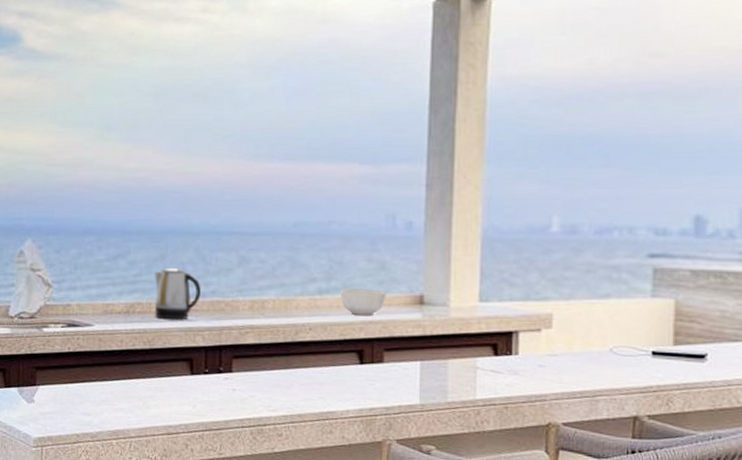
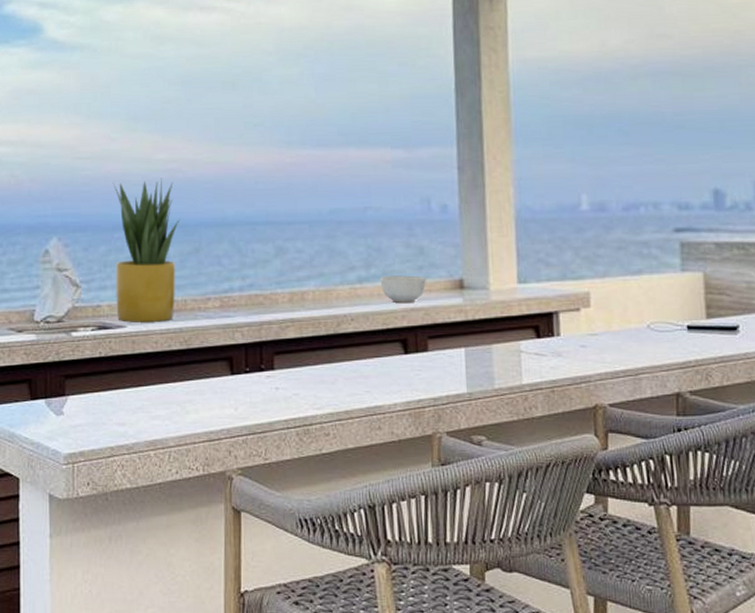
planter: none [84,186,147,322] -> present [112,177,179,322]
kettle: present [154,267,202,320] -> none [189,261,239,317]

